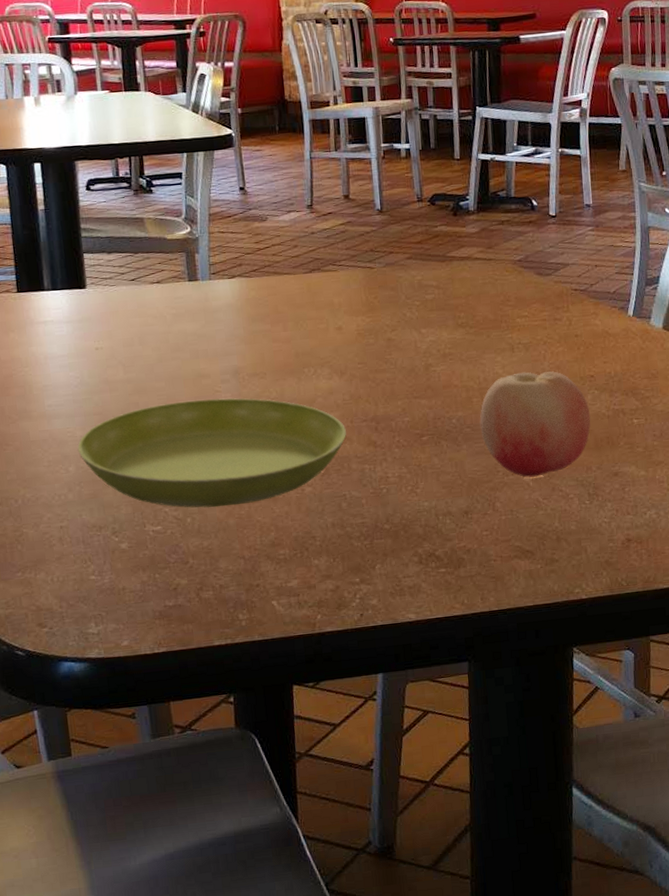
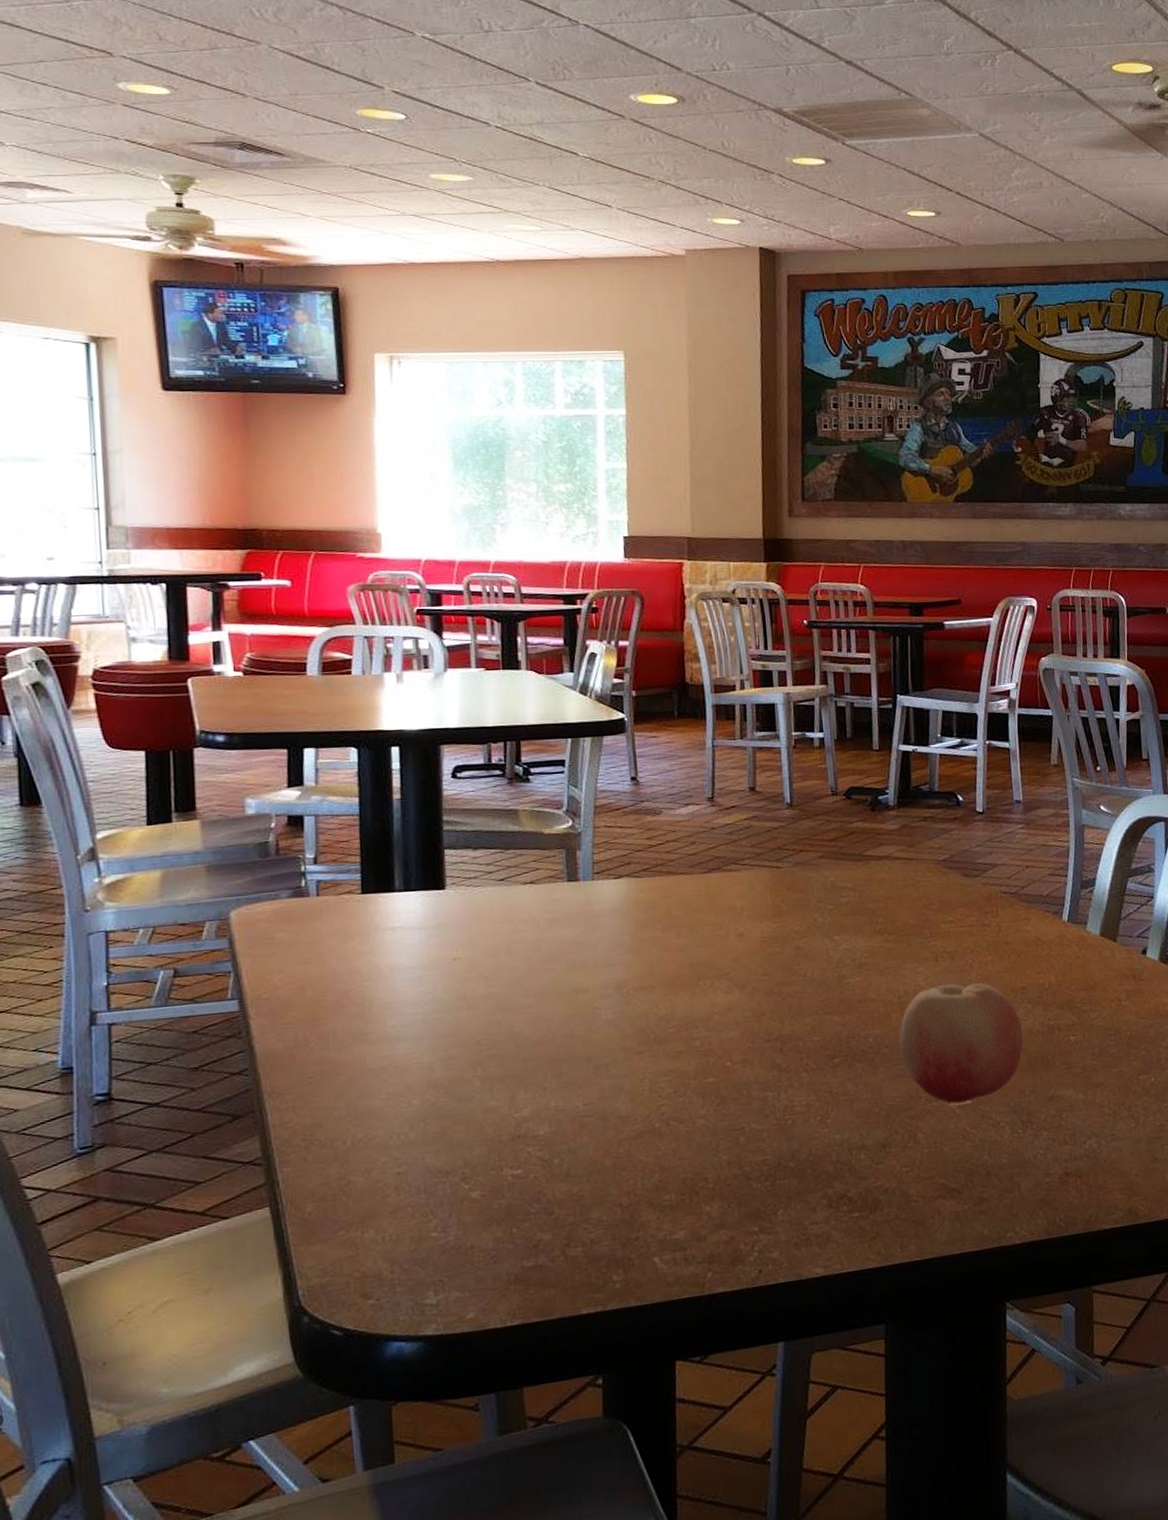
saucer: present [77,397,346,508] -> none [424,1015,747,1147]

